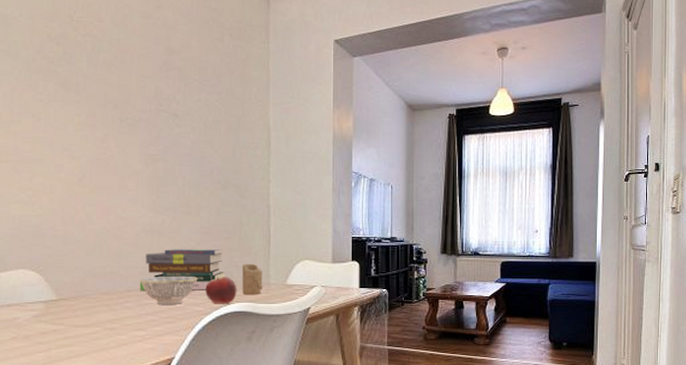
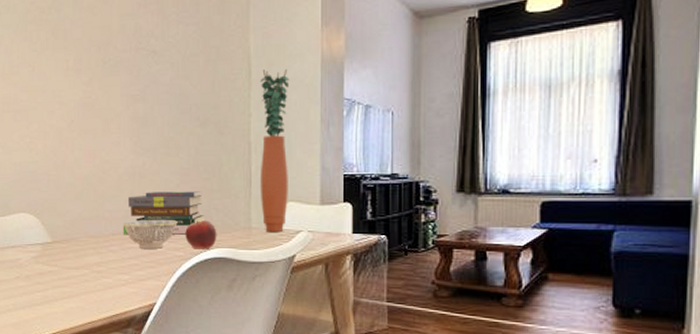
candle: present [242,263,263,295] -> none [222,206,243,241]
vase: none [278,141,306,288] -> present [259,69,290,233]

